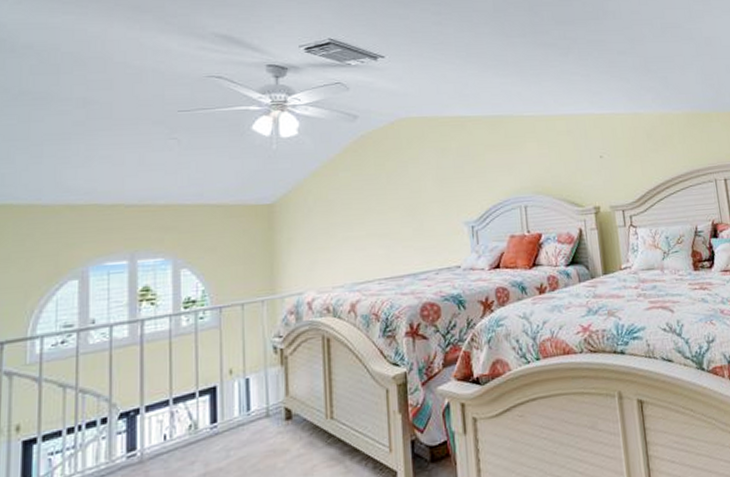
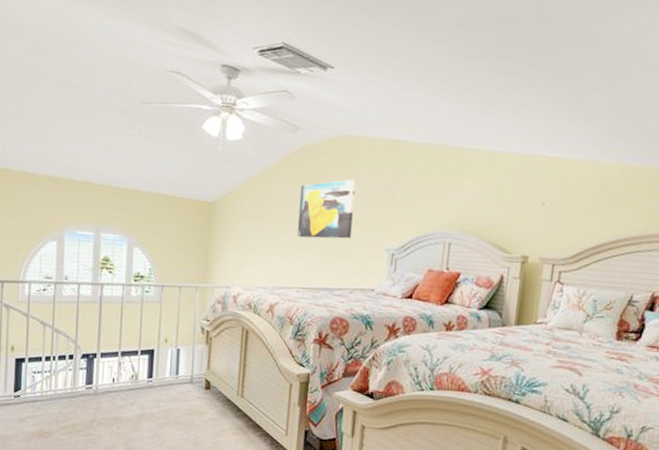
wall art: none [367,158,427,226] -> present [296,179,356,239]

